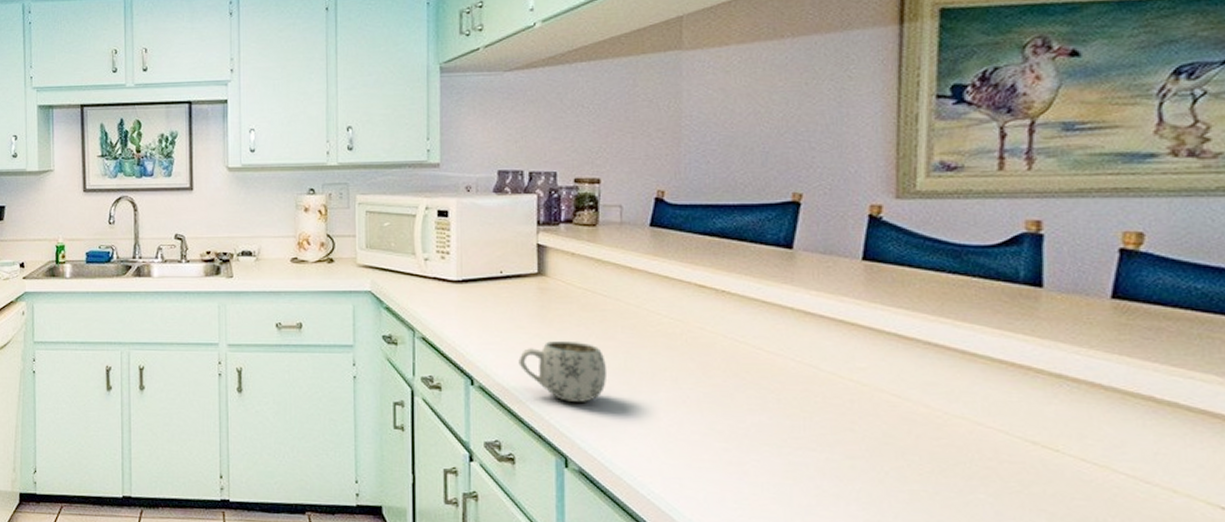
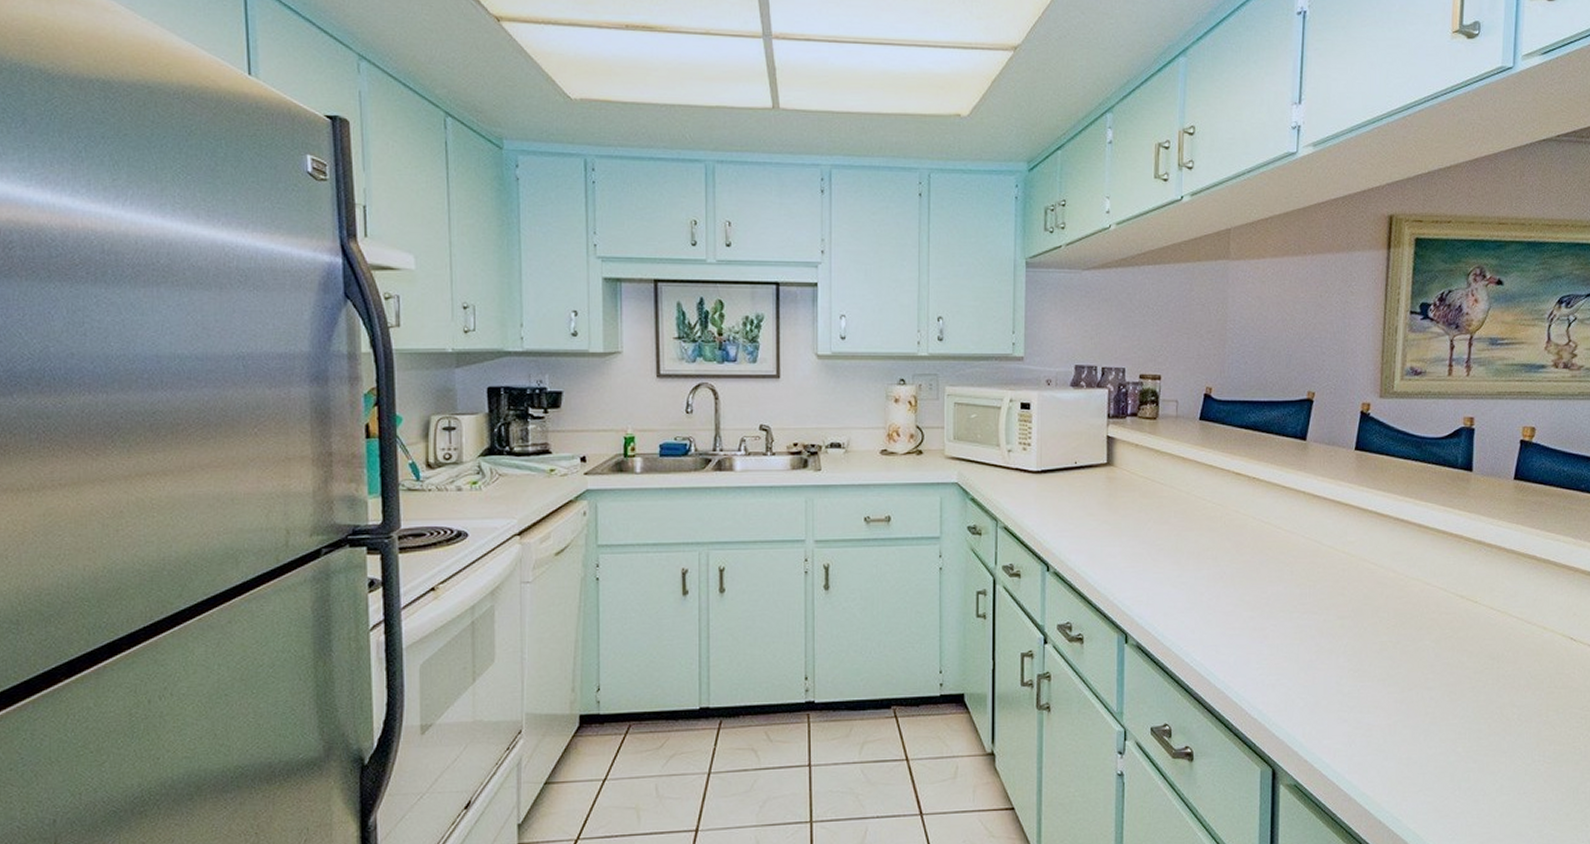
mug: present [518,340,608,402] -> none [1089,526,1162,582]

